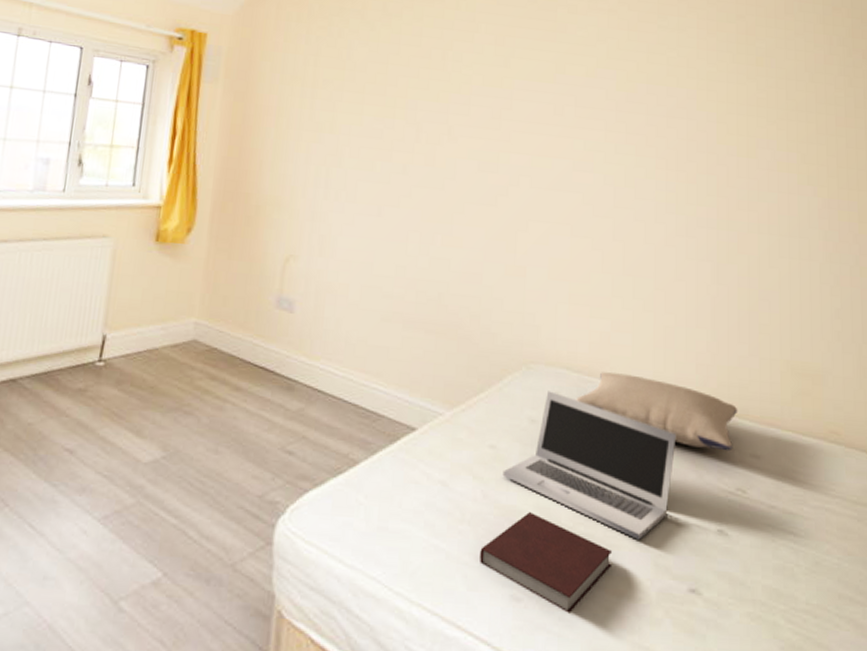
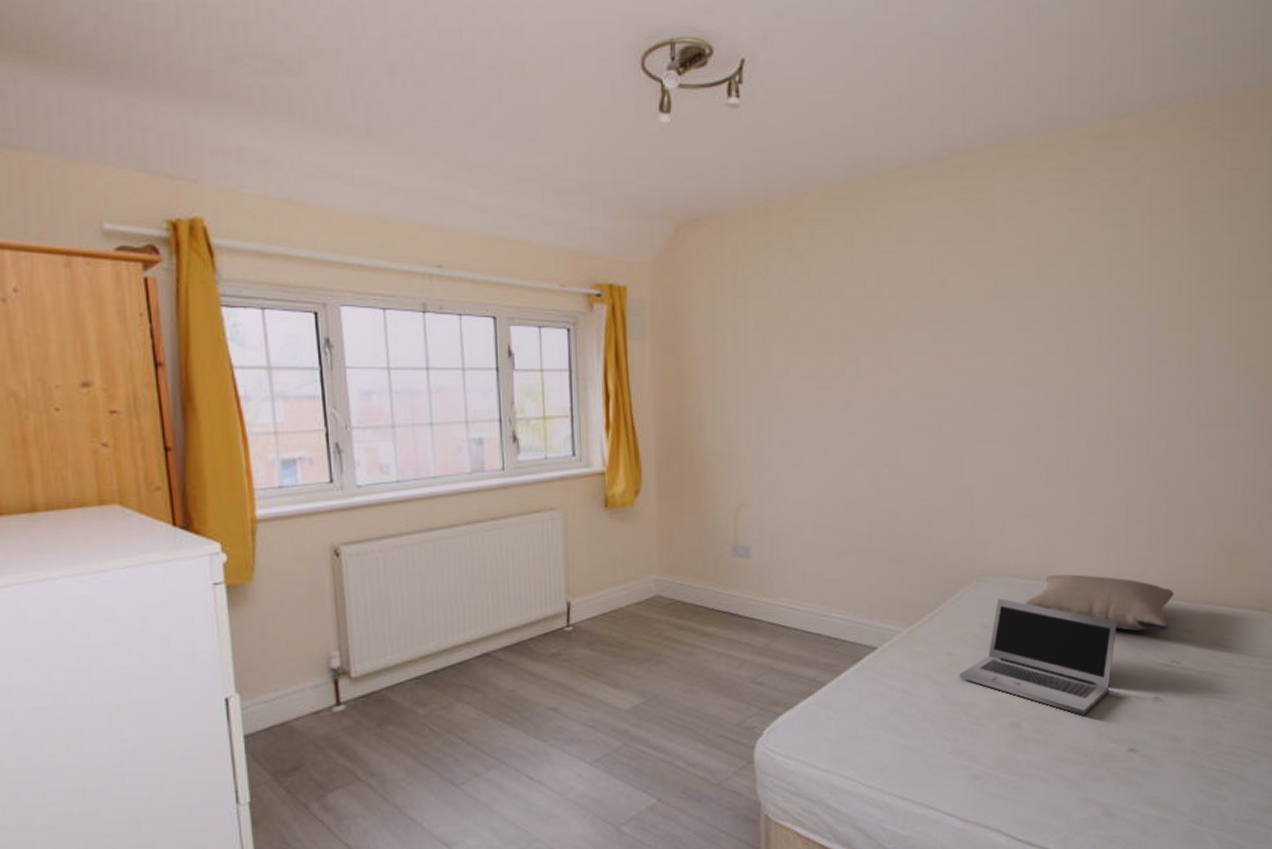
notebook: present [480,512,613,613] -> none [942,705,1061,782]

